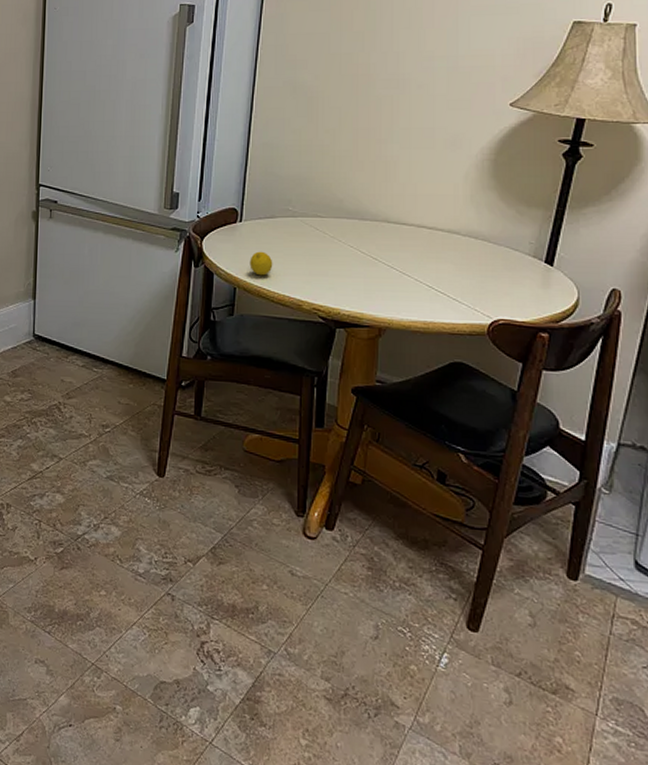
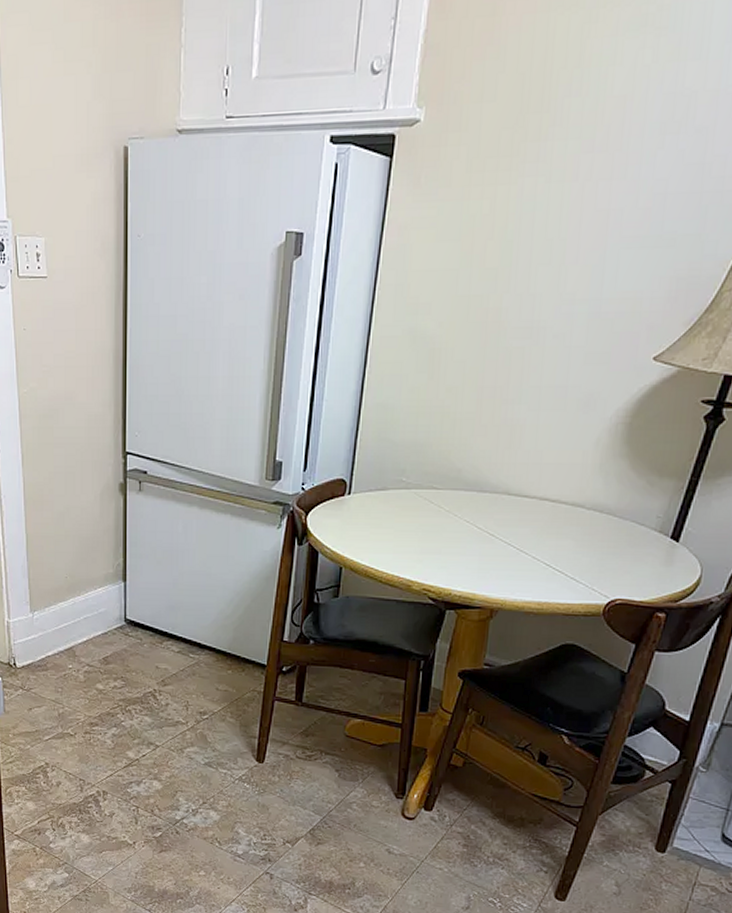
fruit: present [249,251,273,276] -> none [357,527,383,554]

